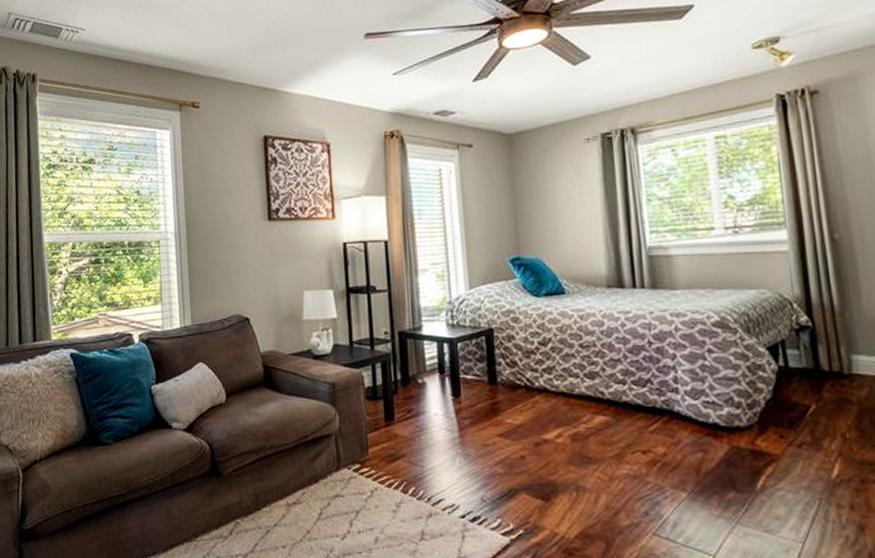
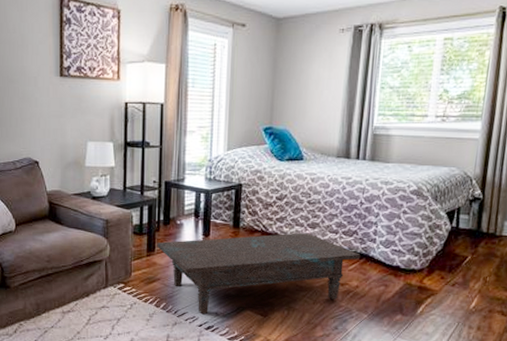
coffee table: none [396,385,662,500] -> present [157,233,361,314]

